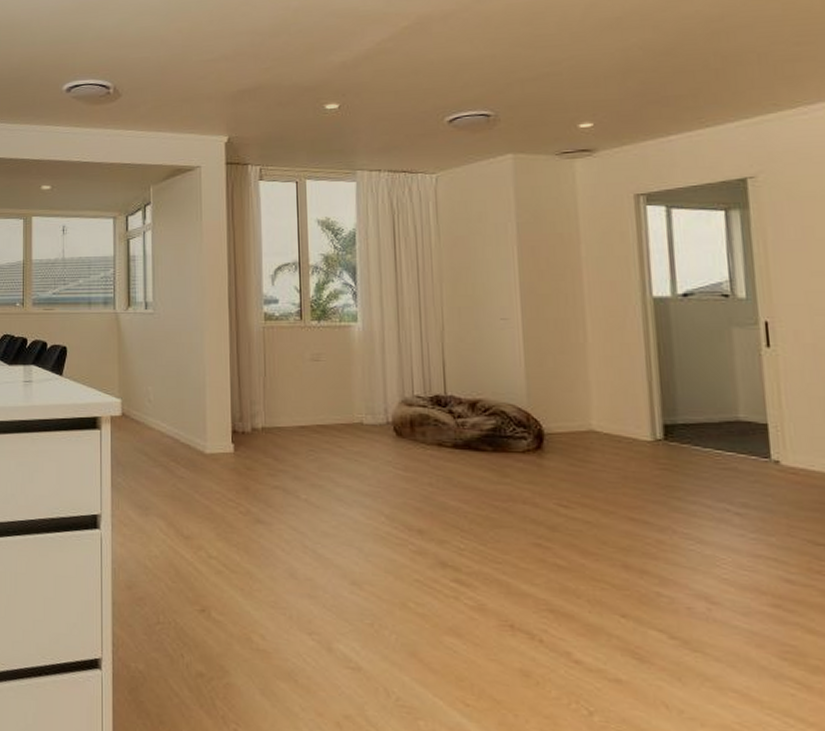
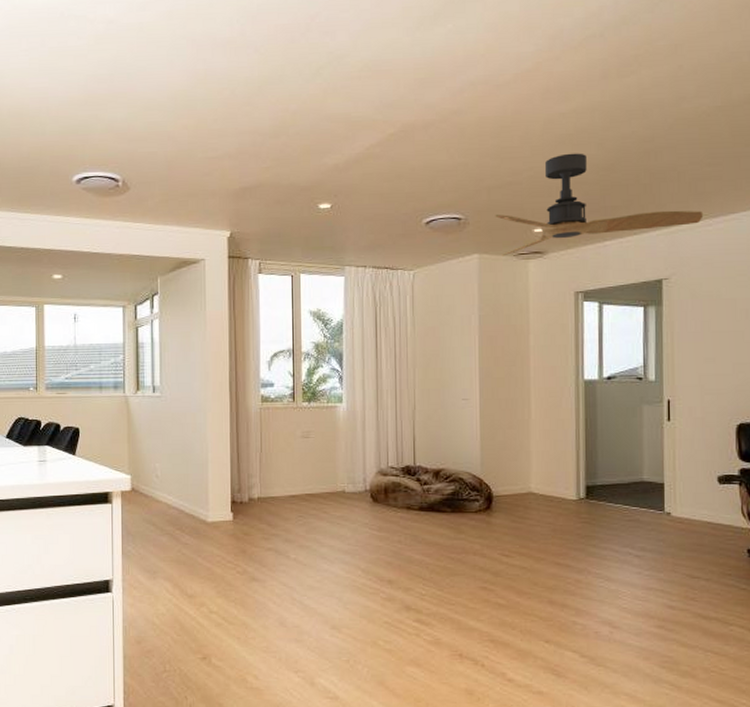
ceiling fan: none [531,37,796,156] -> present [495,153,704,257]

